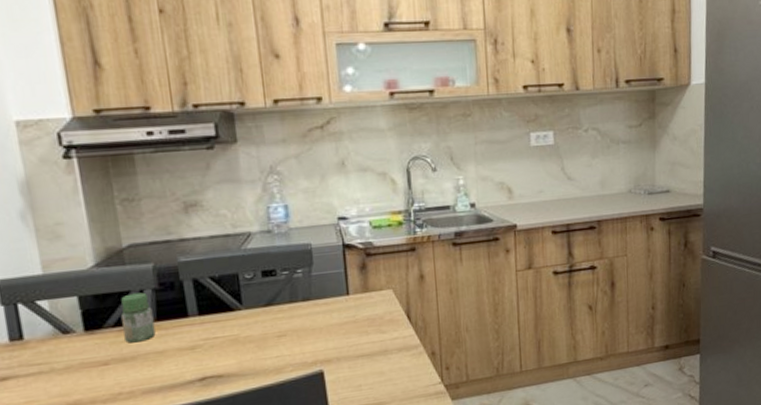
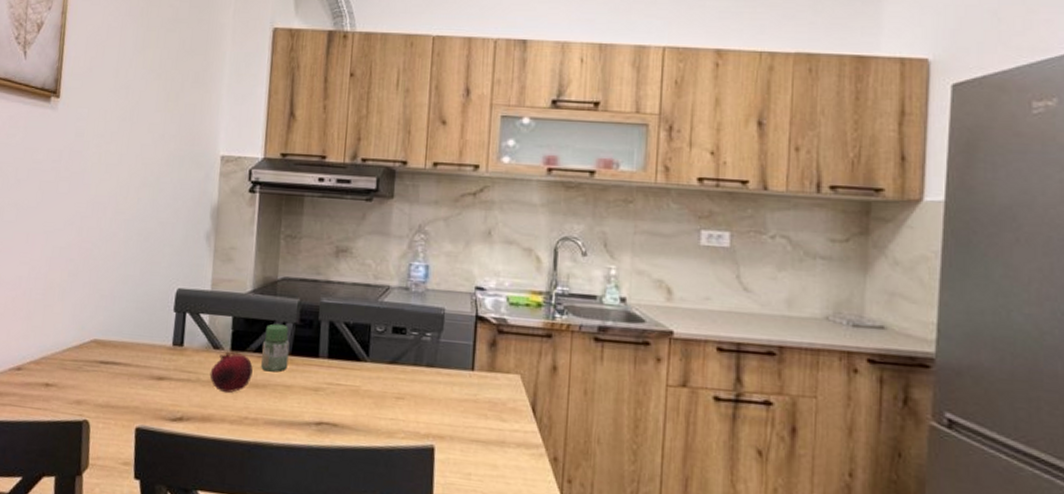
fruit: none [64,332,117,375] -> present [209,351,253,393]

